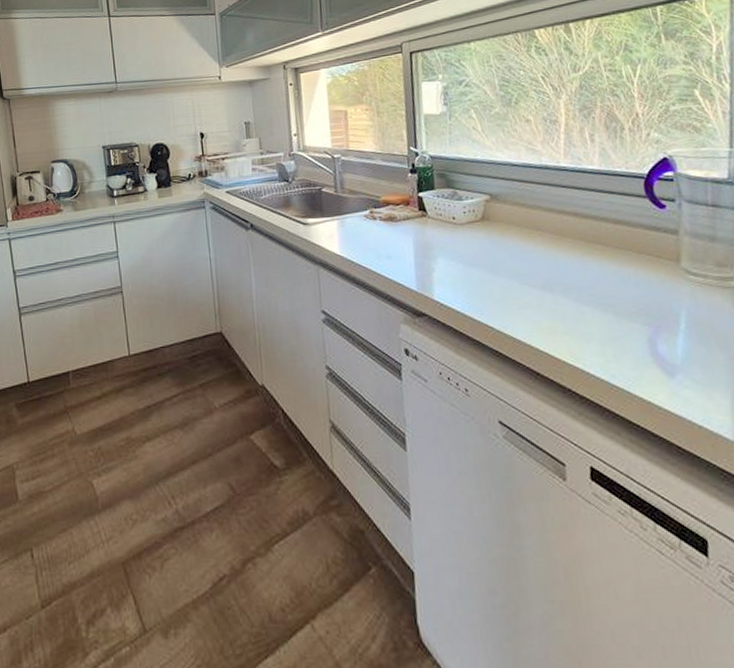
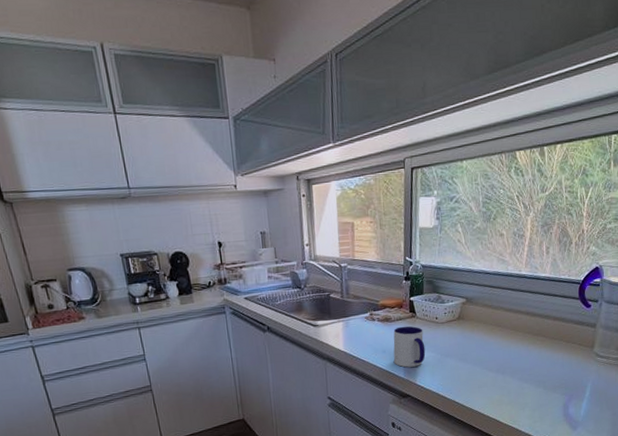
mug: none [400,226,443,278] -> present [393,326,426,368]

